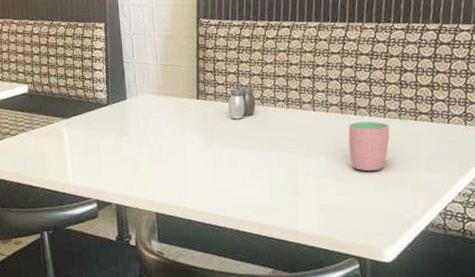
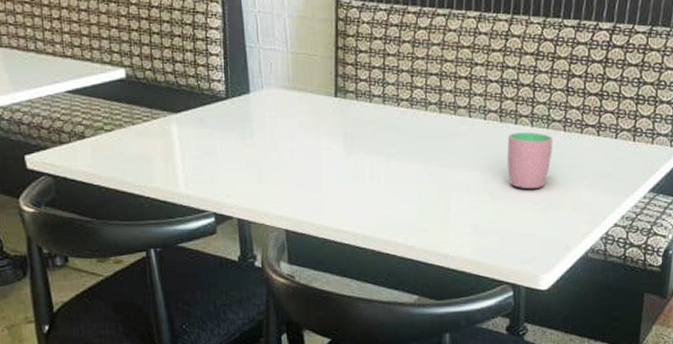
salt and pepper shaker: present [228,87,256,119] -> none [372,85,404,122]

